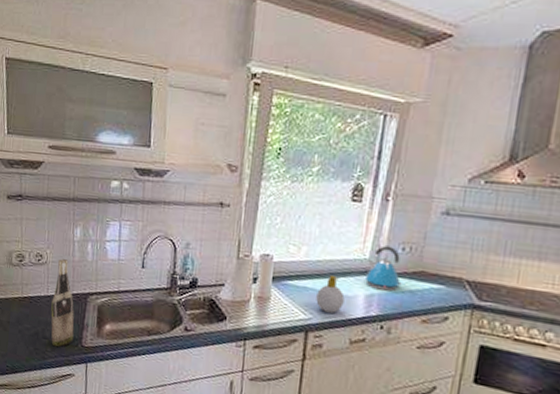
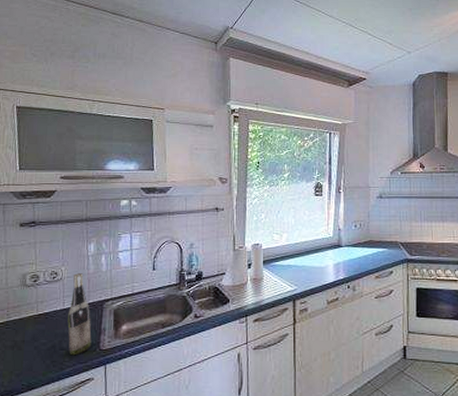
soap bottle: present [316,275,345,313] -> none [298,252,319,282]
kettle: present [365,245,402,292] -> none [332,225,358,259]

